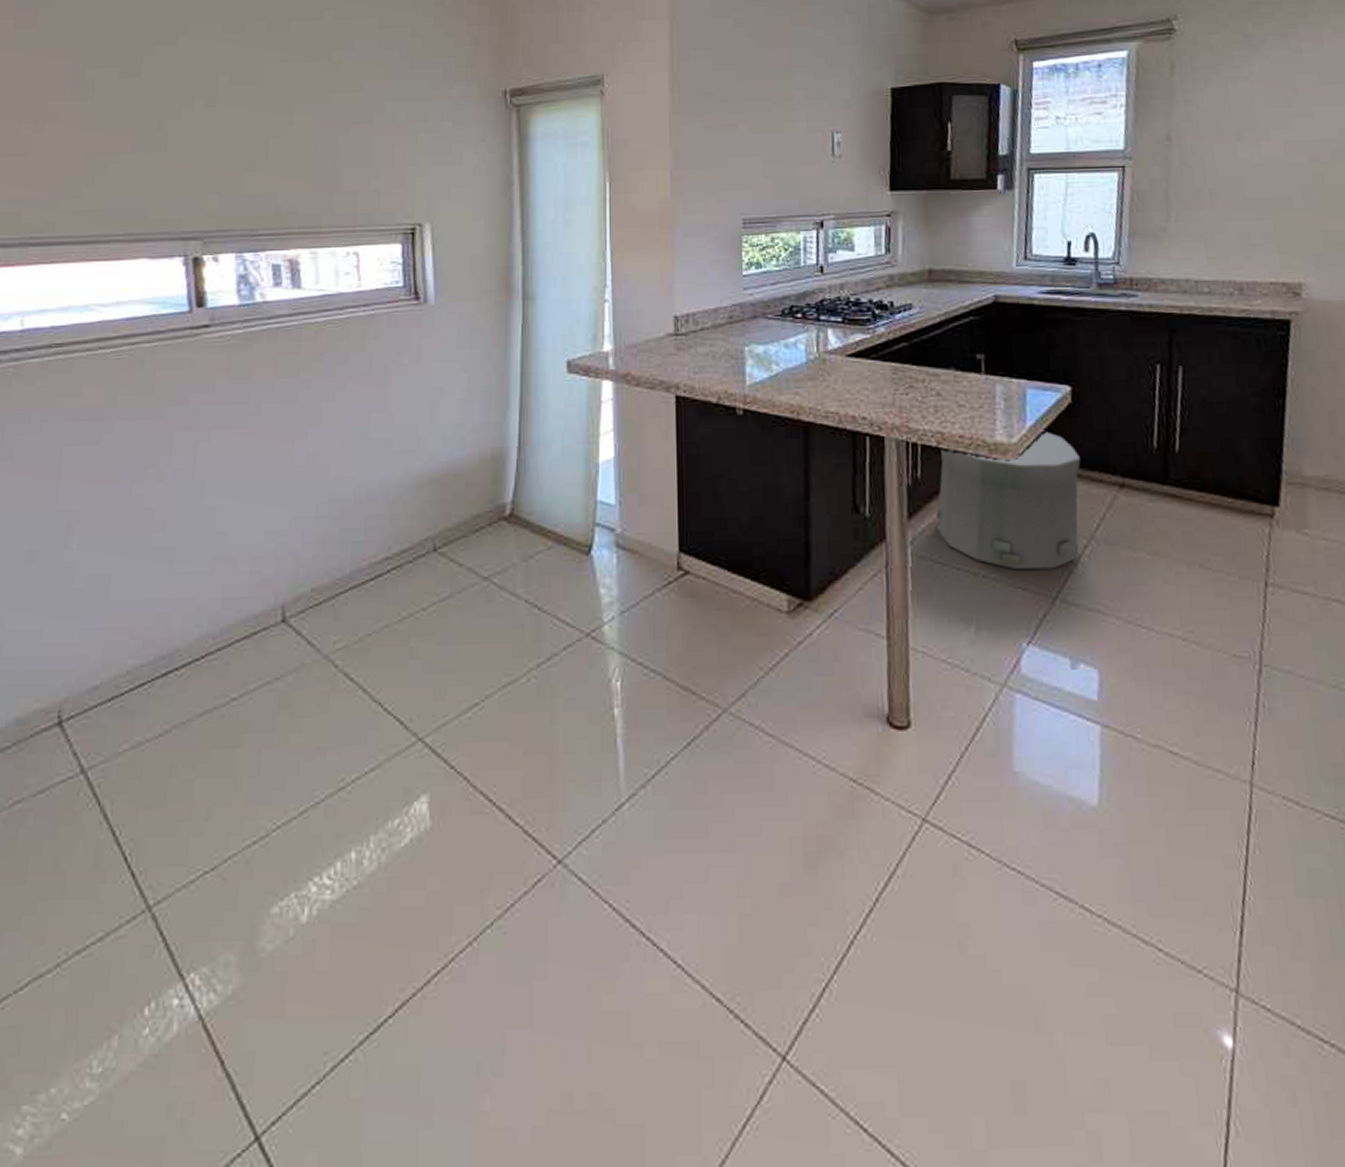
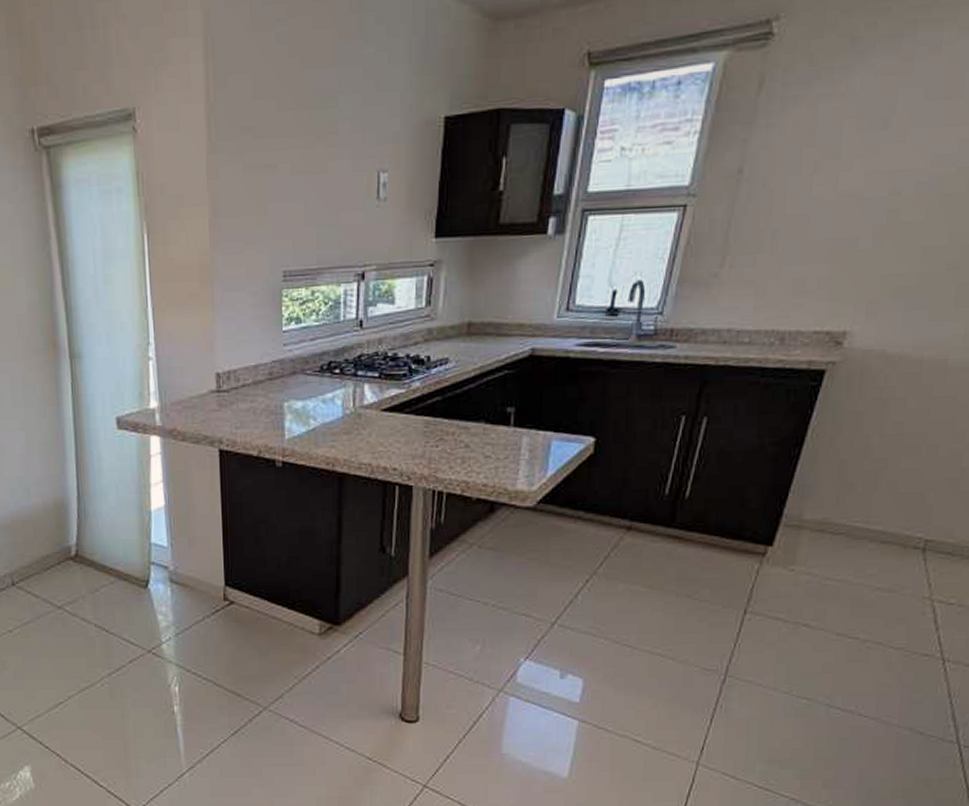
trash can: present [936,430,1081,570] -> none [455,479,594,601]

